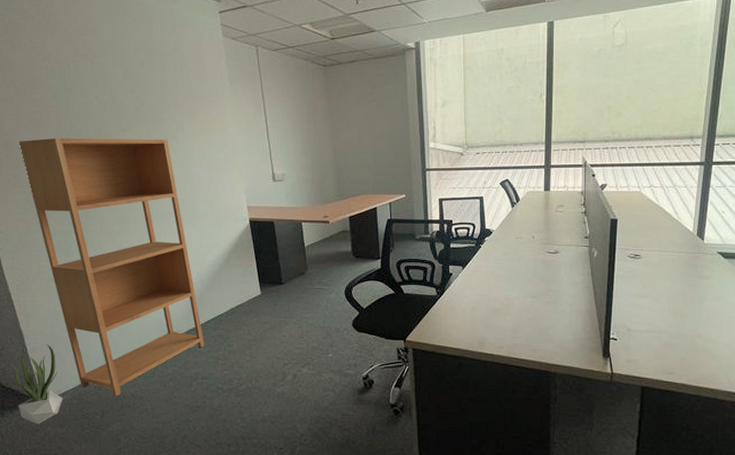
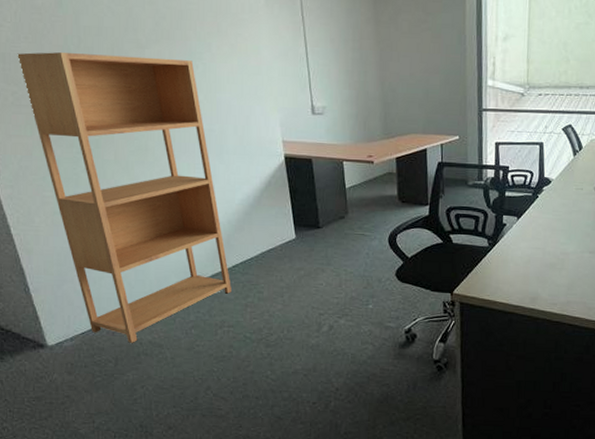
potted plant: present [10,344,62,424] -> none [10,284,70,371]

